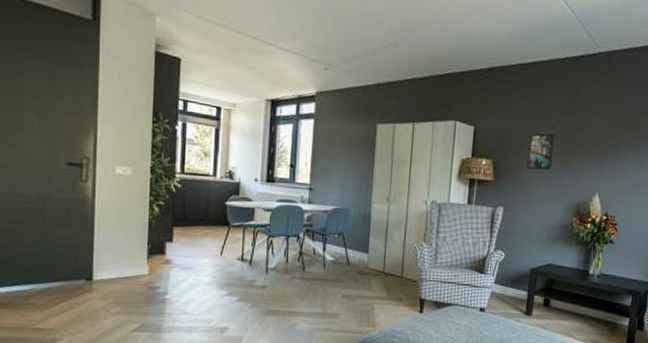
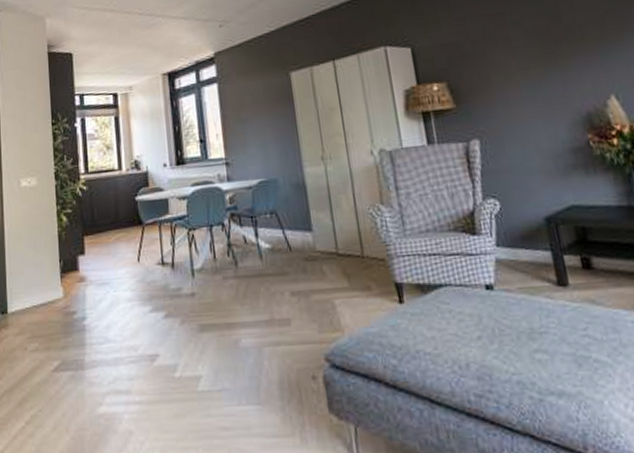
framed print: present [526,133,555,171] -> none [488,31,533,85]

